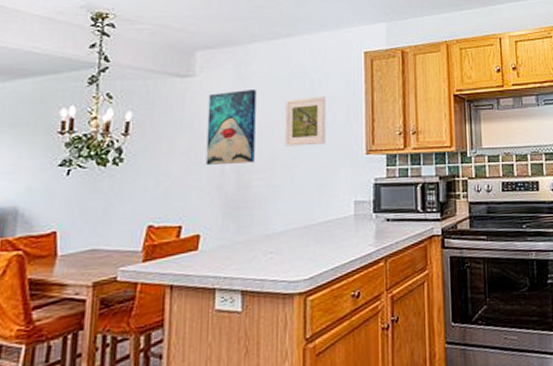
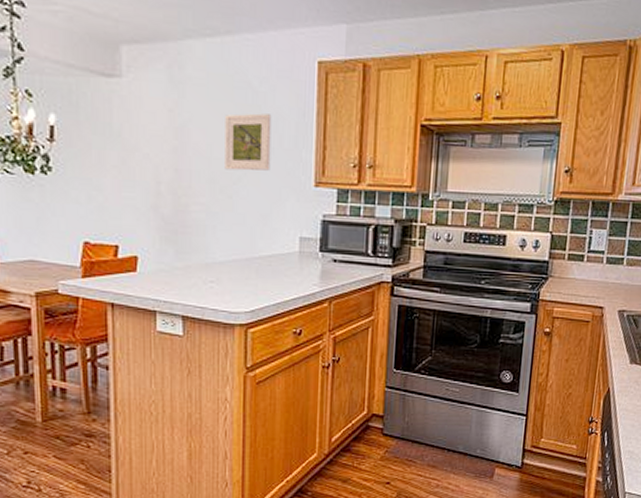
wall art: present [206,89,256,166] -> none [138,97,192,185]

